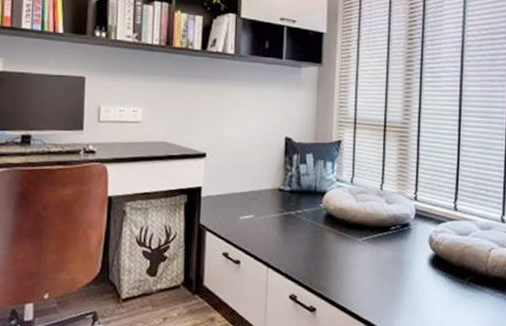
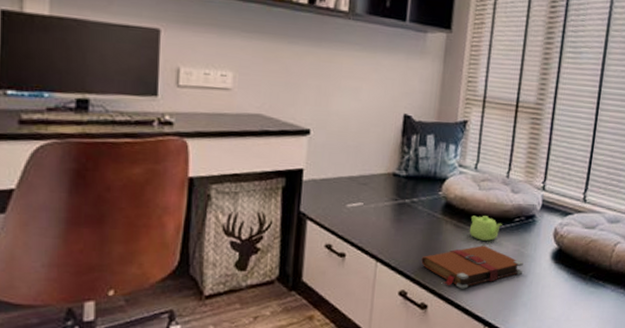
book: none [308,252,403,293] -> present [421,245,524,289]
teapot: none [349,225,380,248] -> present [469,215,502,241]

